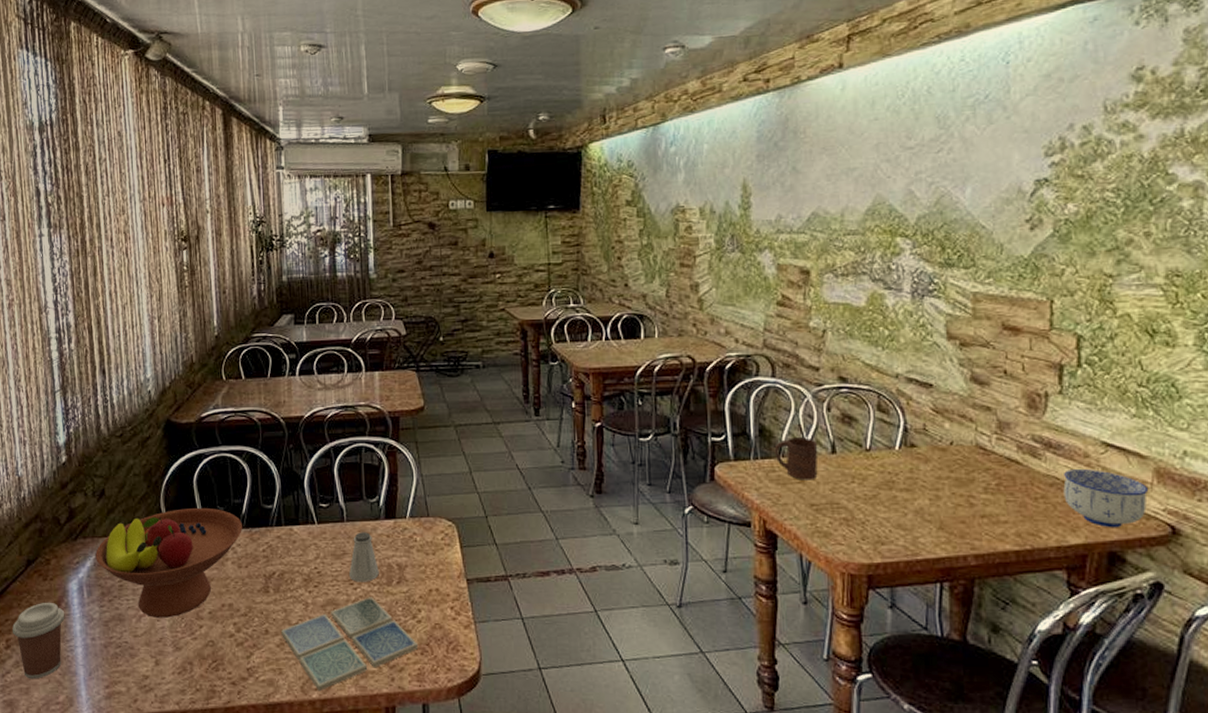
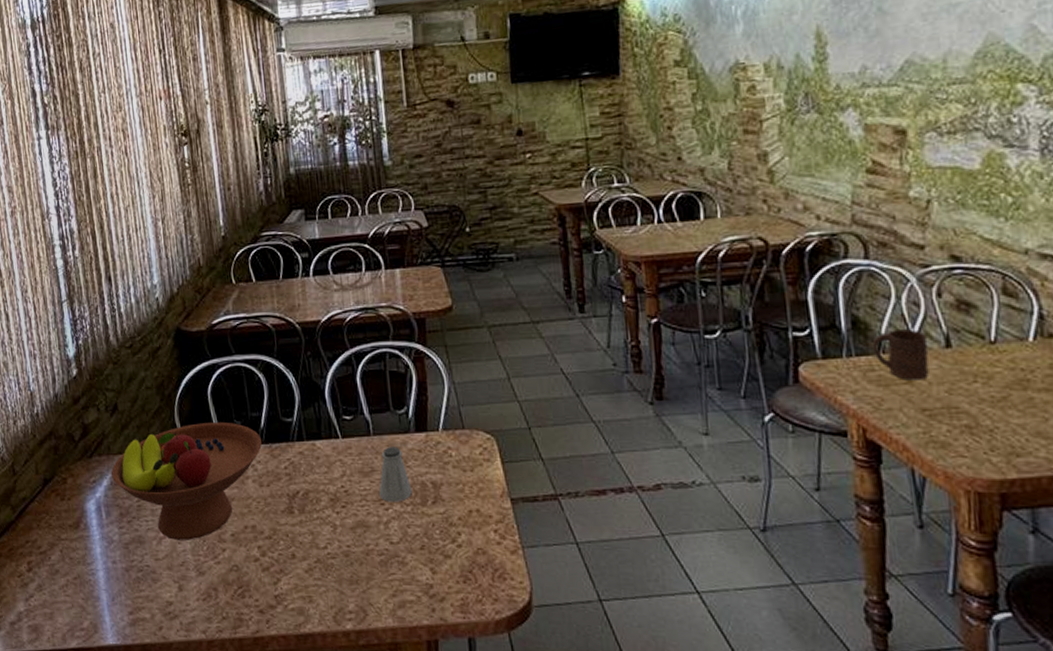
coffee cup: present [12,602,65,679] -> none [33,523,85,604]
drink coaster: present [281,597,419,692] -> none [309,518,461,622]

